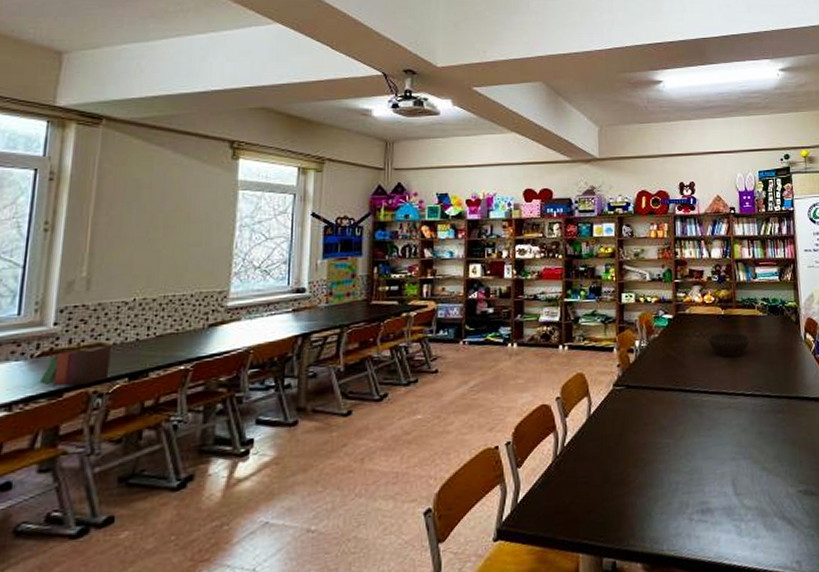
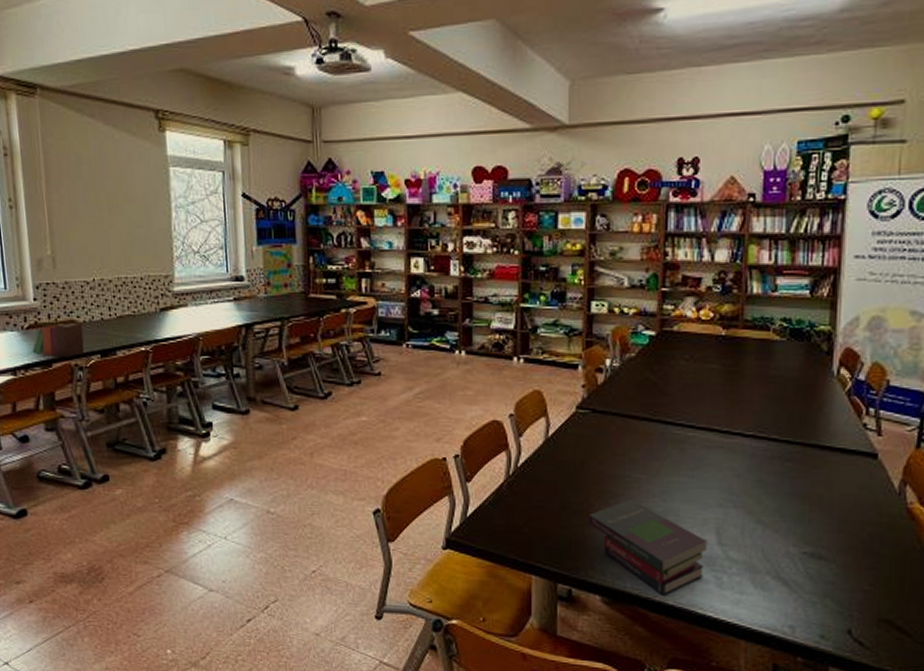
books: none [627,463,727,552] -> present [588,499,708,595]
bowl: present [708,331,750,357] -> none [700,357,758,388]

